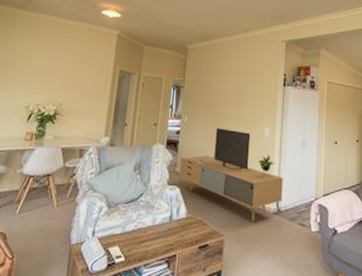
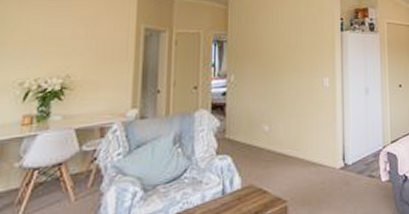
media console: present [179,128,283,221] -> none [229,84,349,181]

